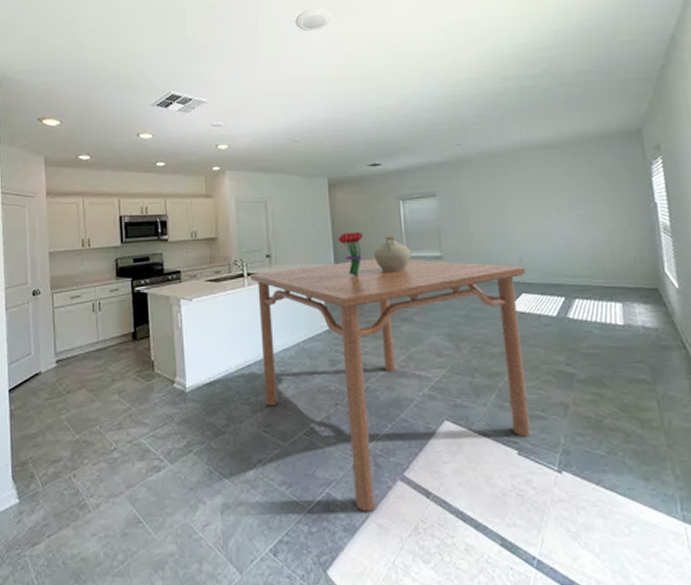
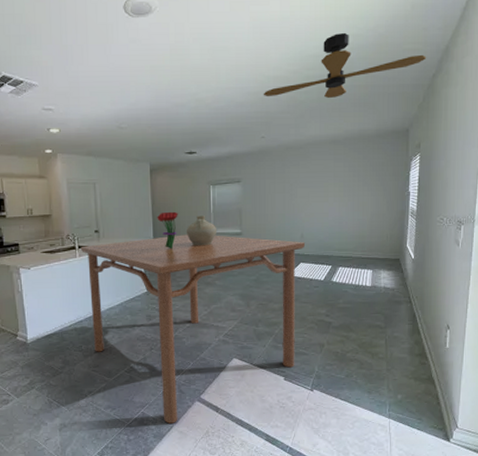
ceiling fan: none [454,29,650,101] -> present [263,32,427,99]

